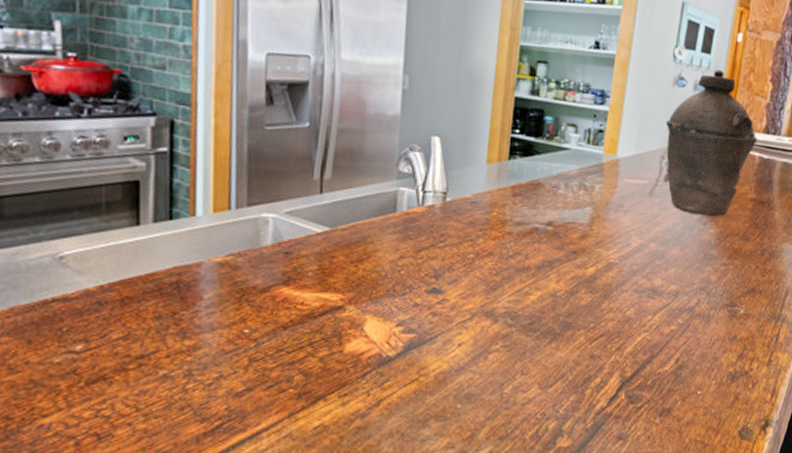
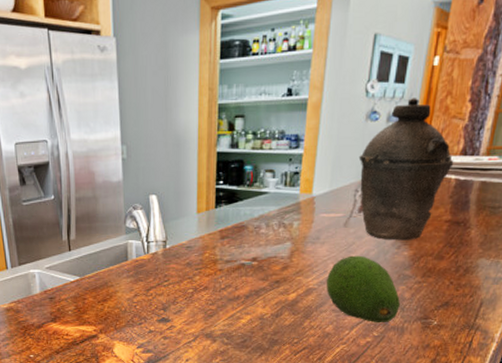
fruit: none [628,228,706,308] -> present [326,255,400,322]

